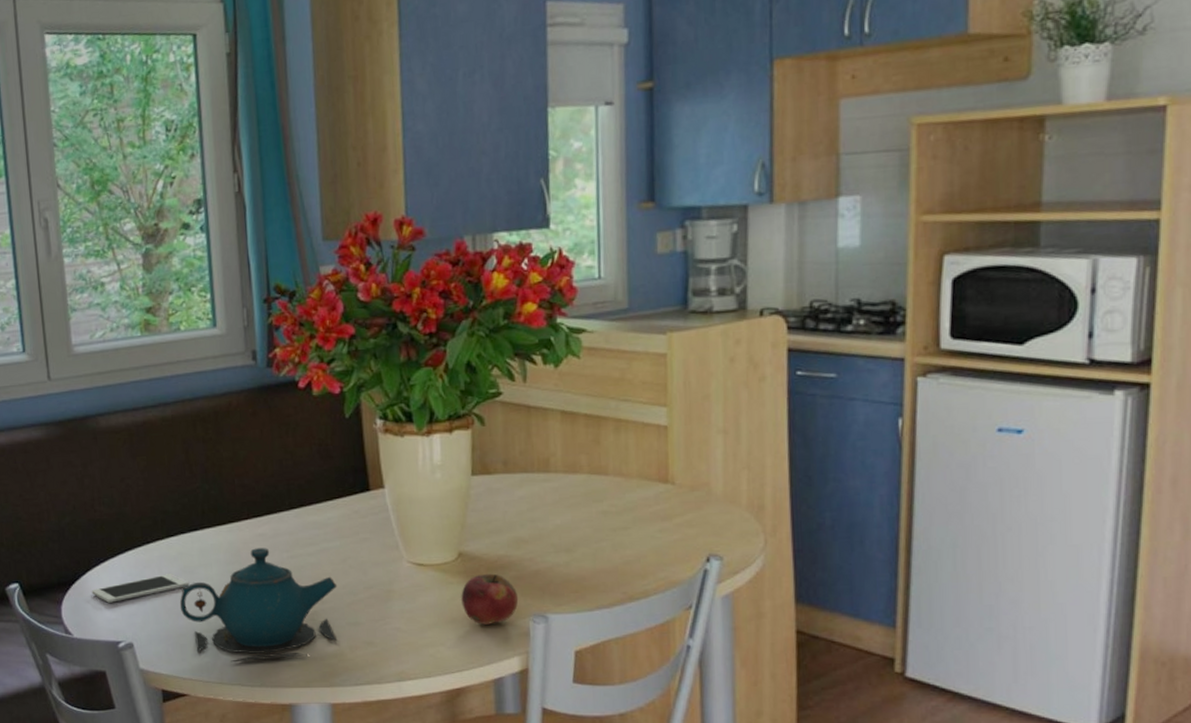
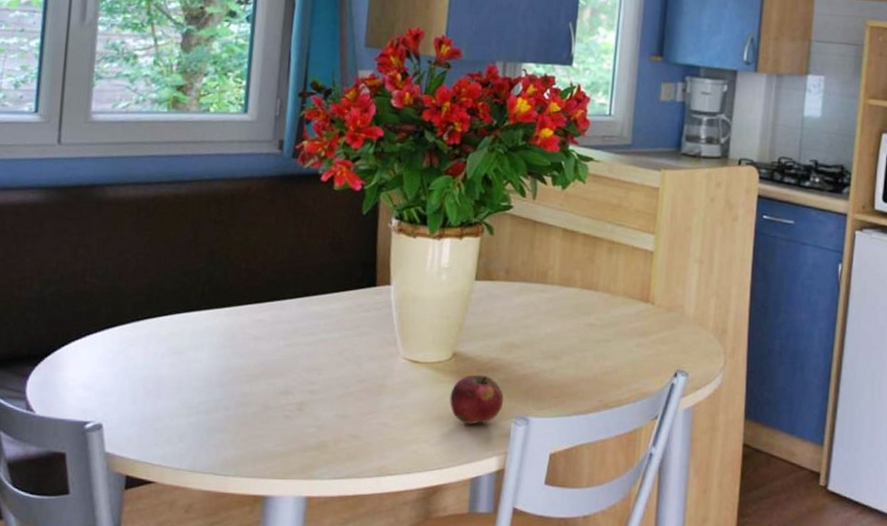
cell phone: present [91,574,190,603] -> none [65,353,176,380]
teapot: present [179,548,338,663] -> none [161,334,331,450]

